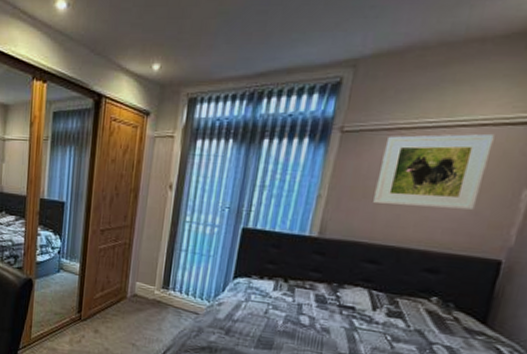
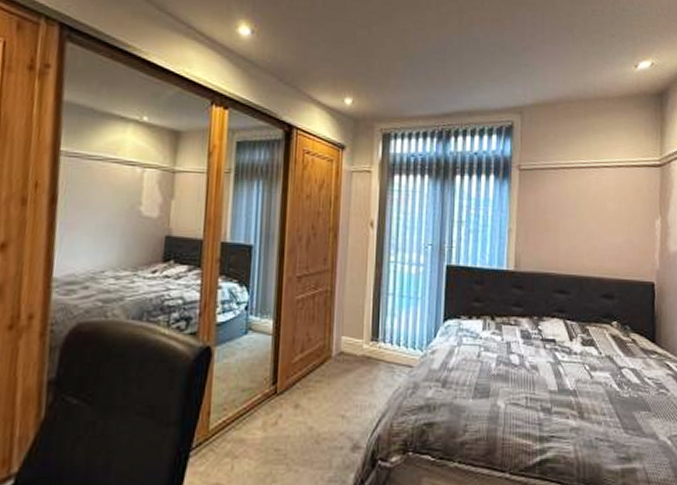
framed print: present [373,133,495,210] -> none [553,173,629,238]

